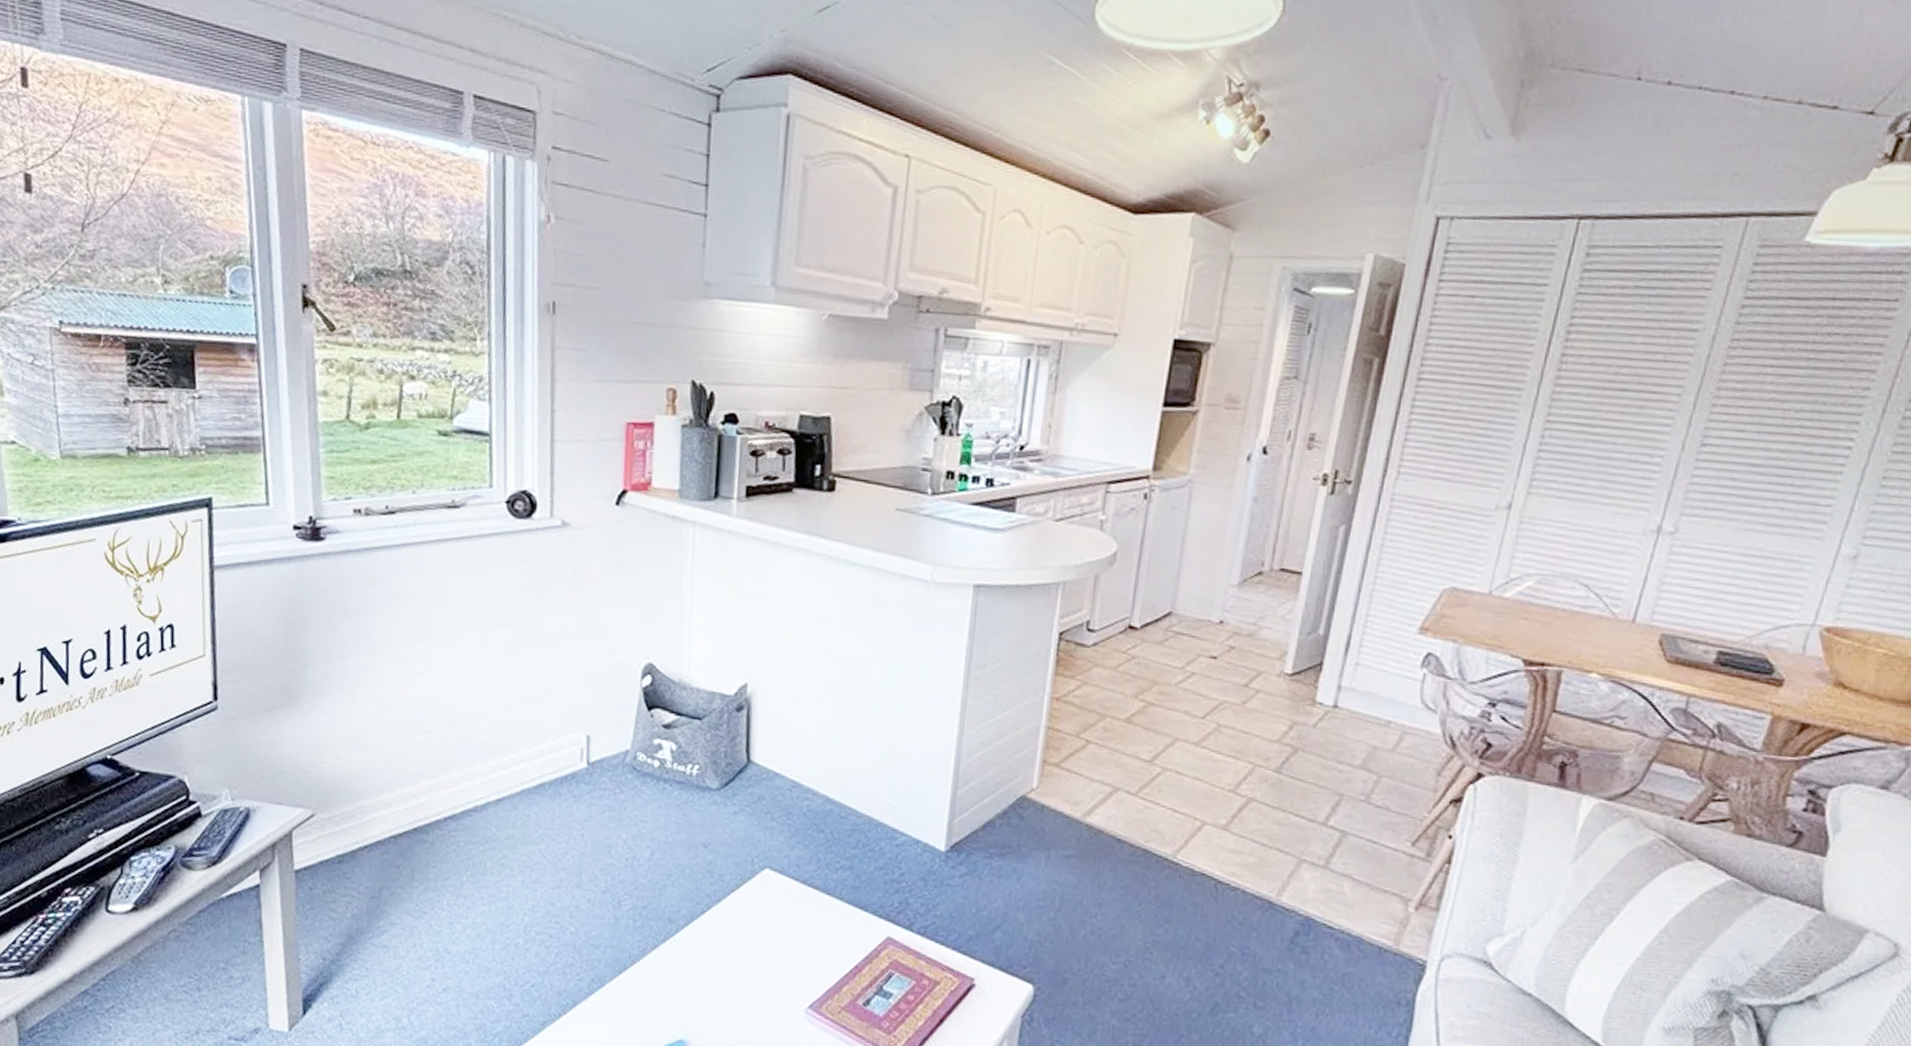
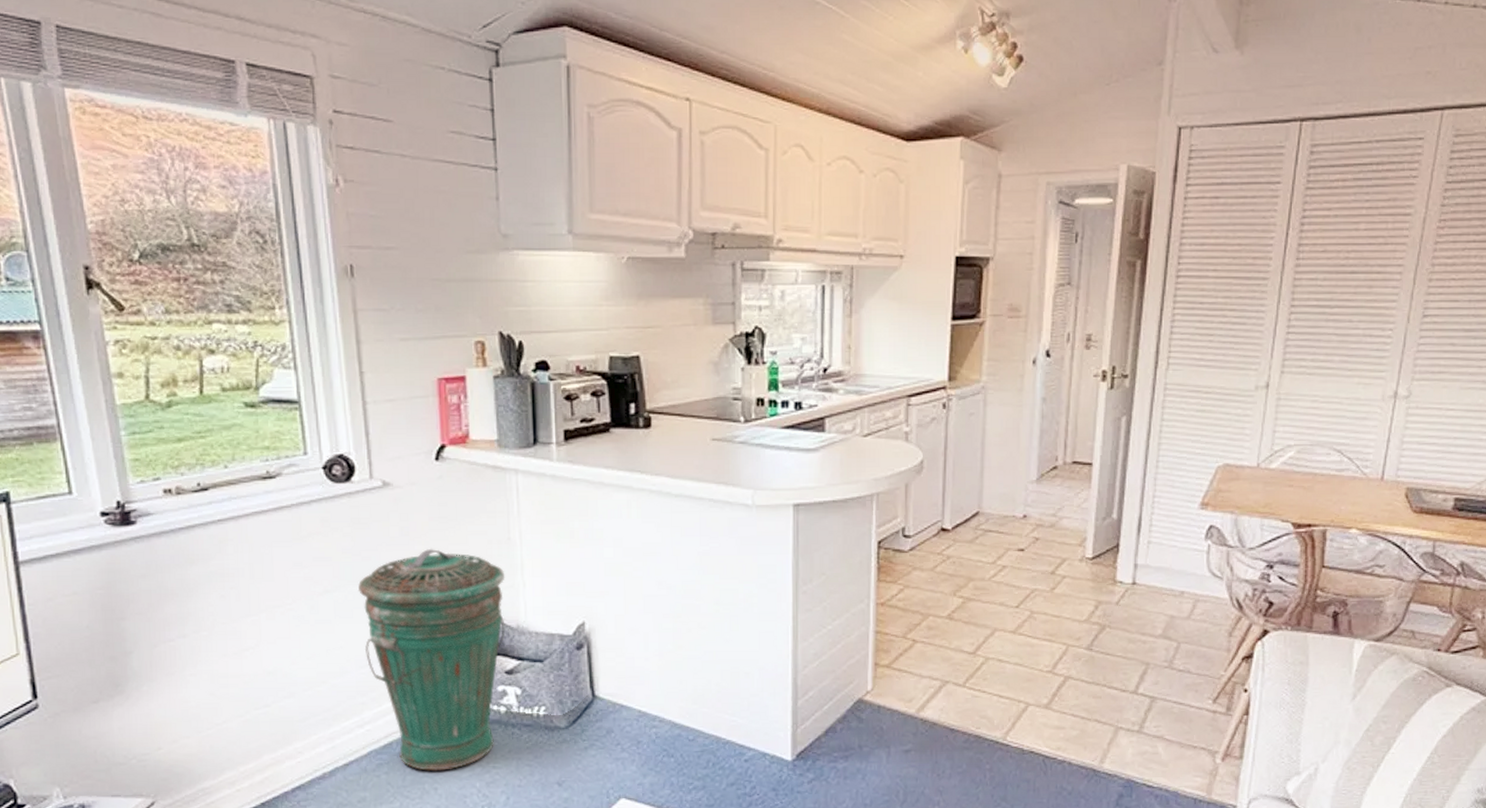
trash can: none [527,592,673,818] -> present [357,548,505,771]

